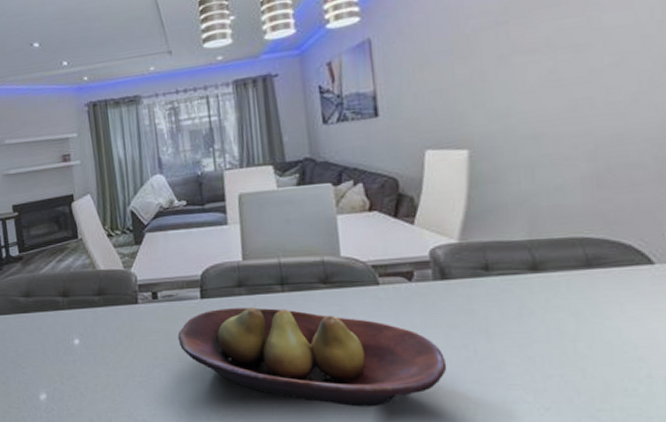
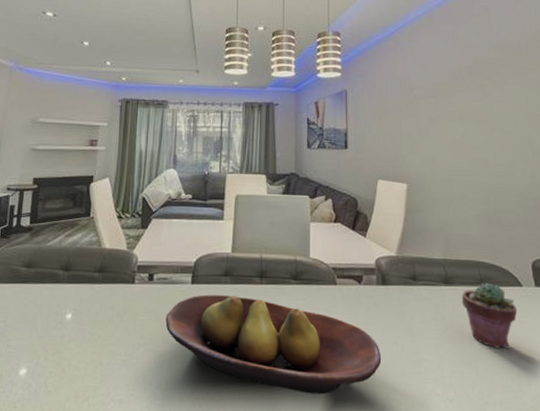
potted succulent: none [558,264,647,345] -> present [461,283,518,349]

